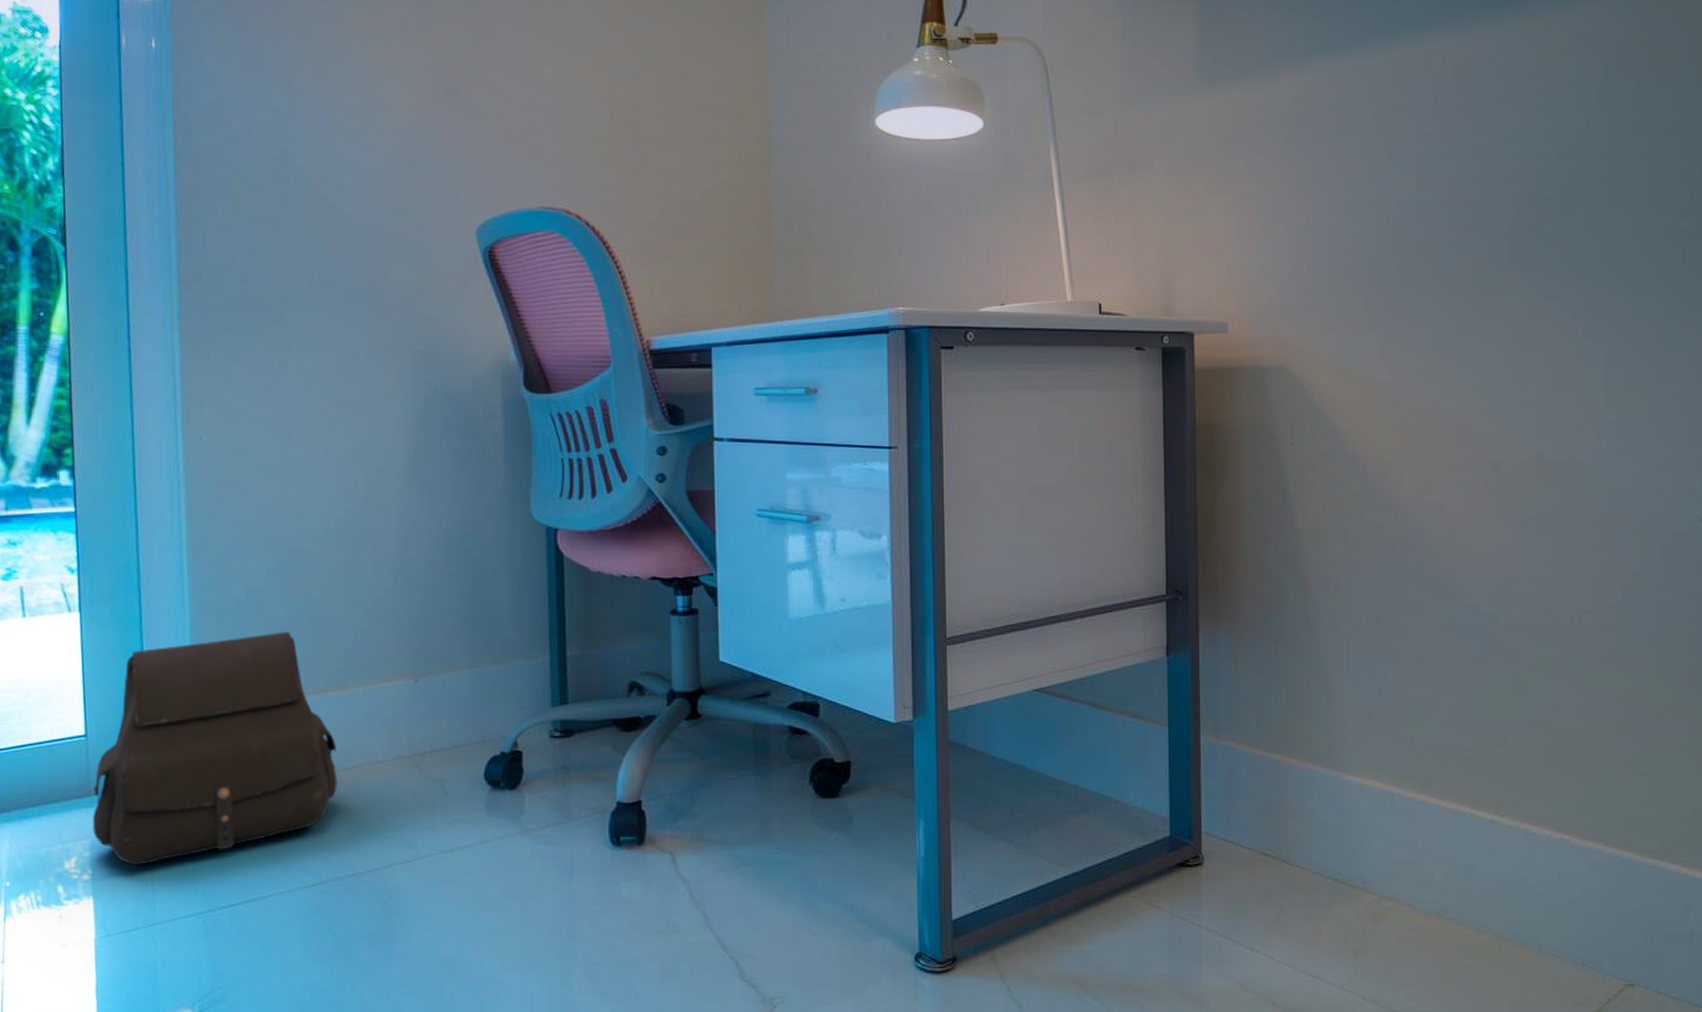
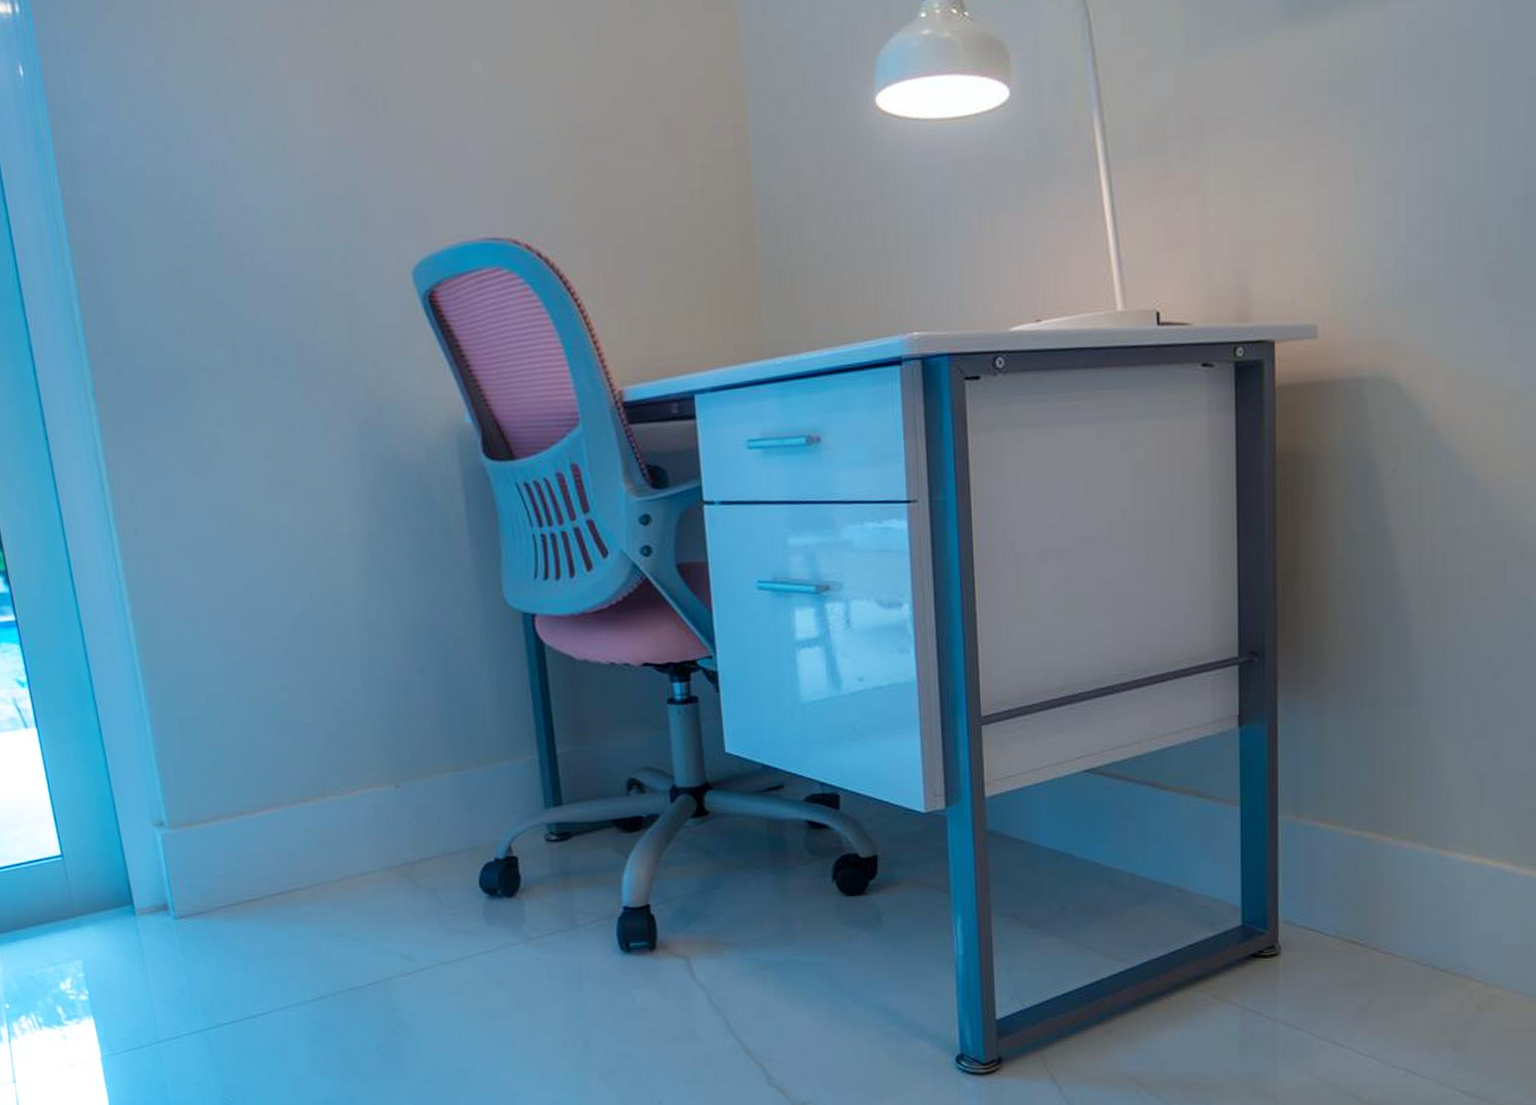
satchel: present [93,632,337,865] -> none [78,739,327,985]

